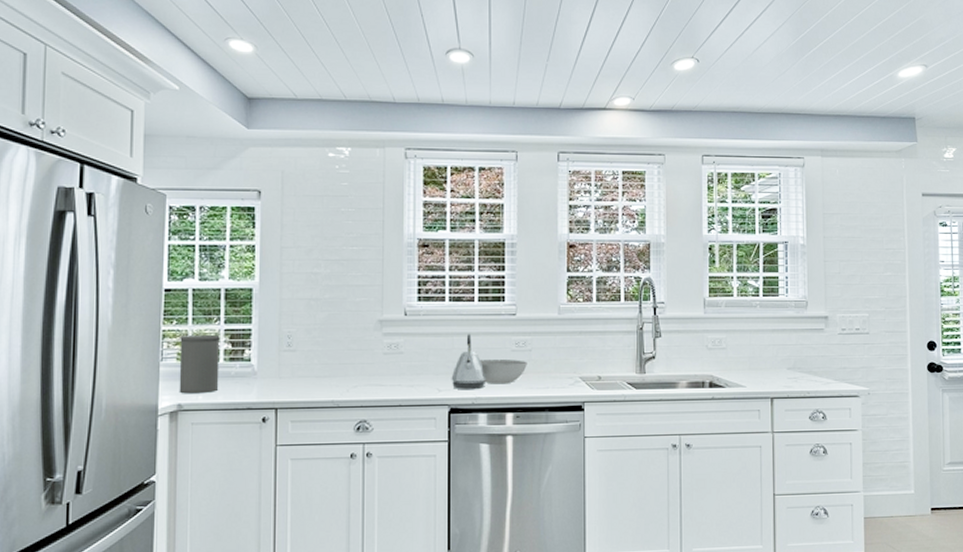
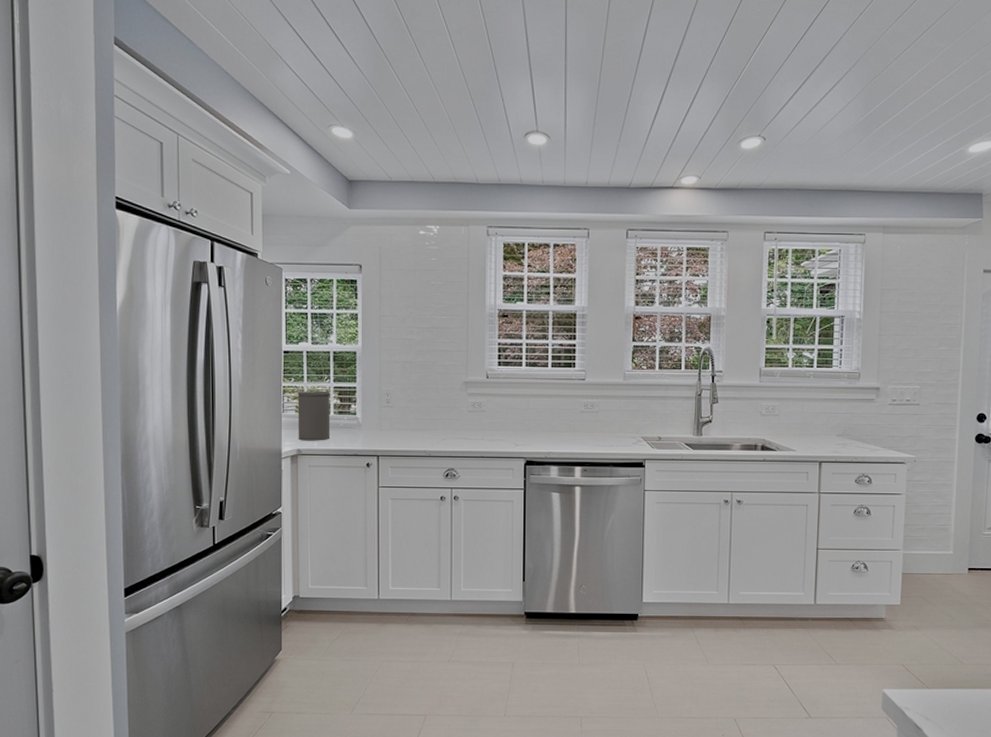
kettle: present [451,333,487,390] -> none [527,395,558,446]
bowl: present [480,359,527,384] -> none [552,419,594,441]

